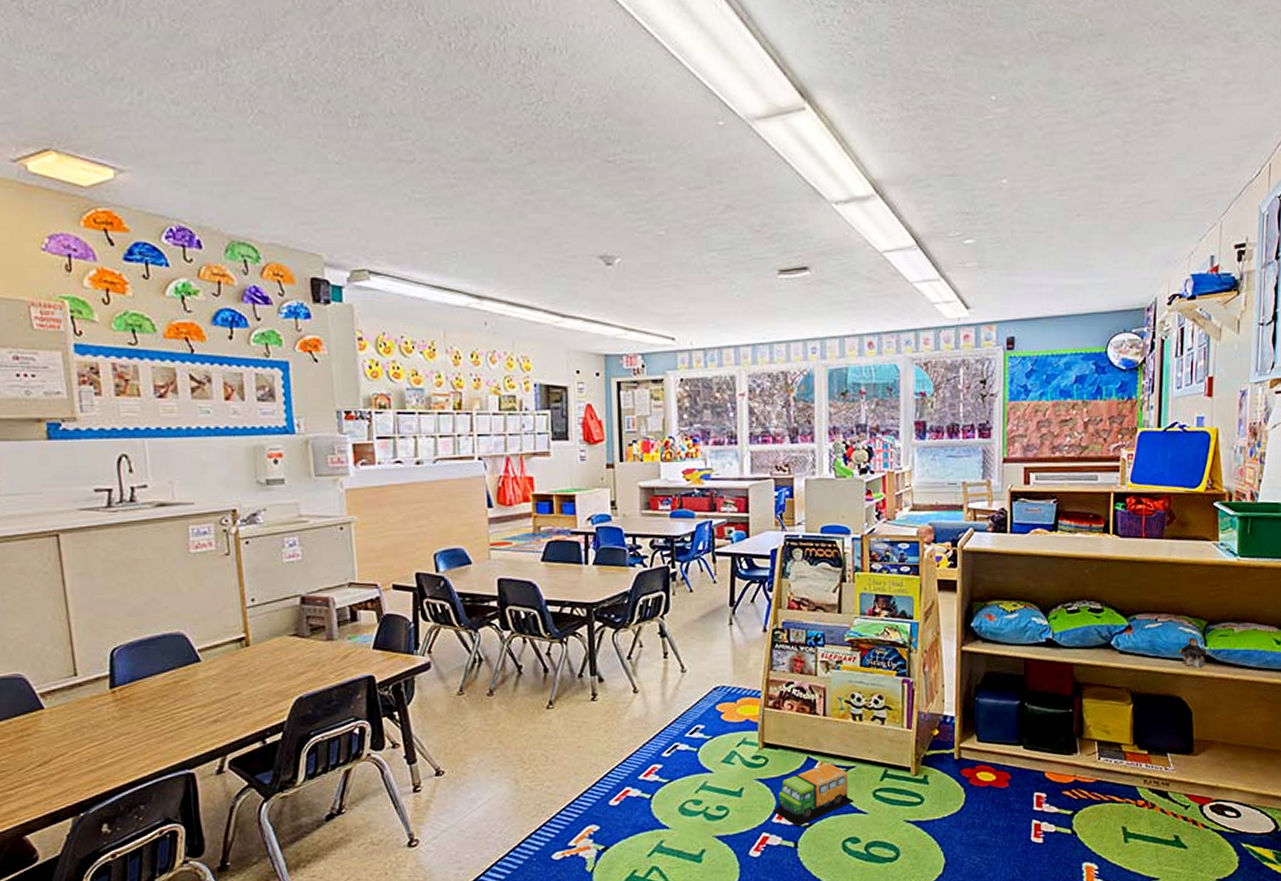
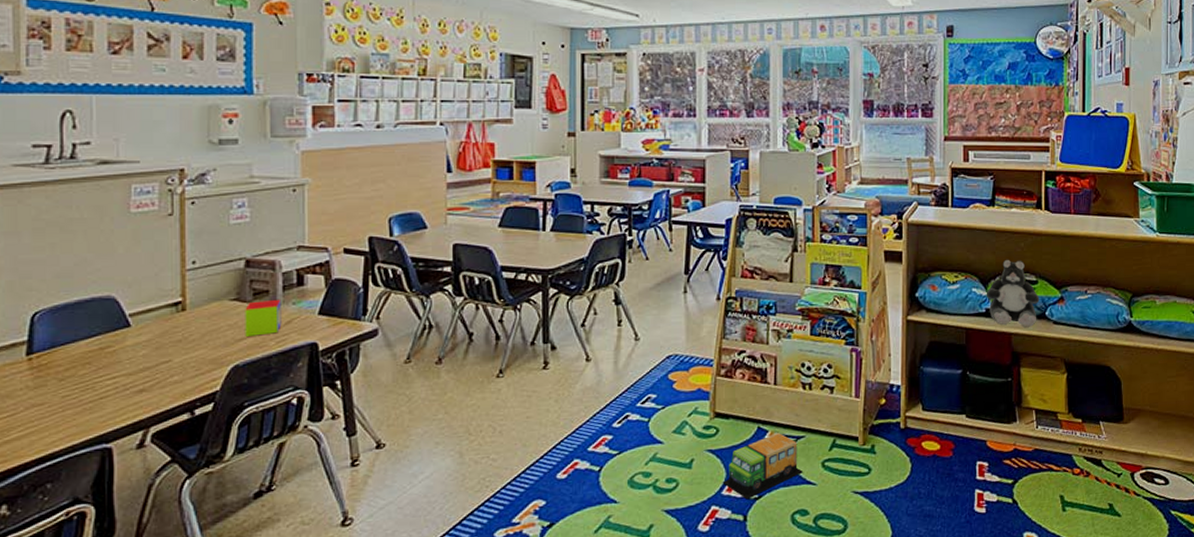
toy block: none [304,634,339,670] -> present [245,299,282,336]
plush toy: none [1046,586,1105,657] -> present [986,259,1040,327]
toy animal: present [1178,637,1209,668] -> none [1107,308,1135,339]

